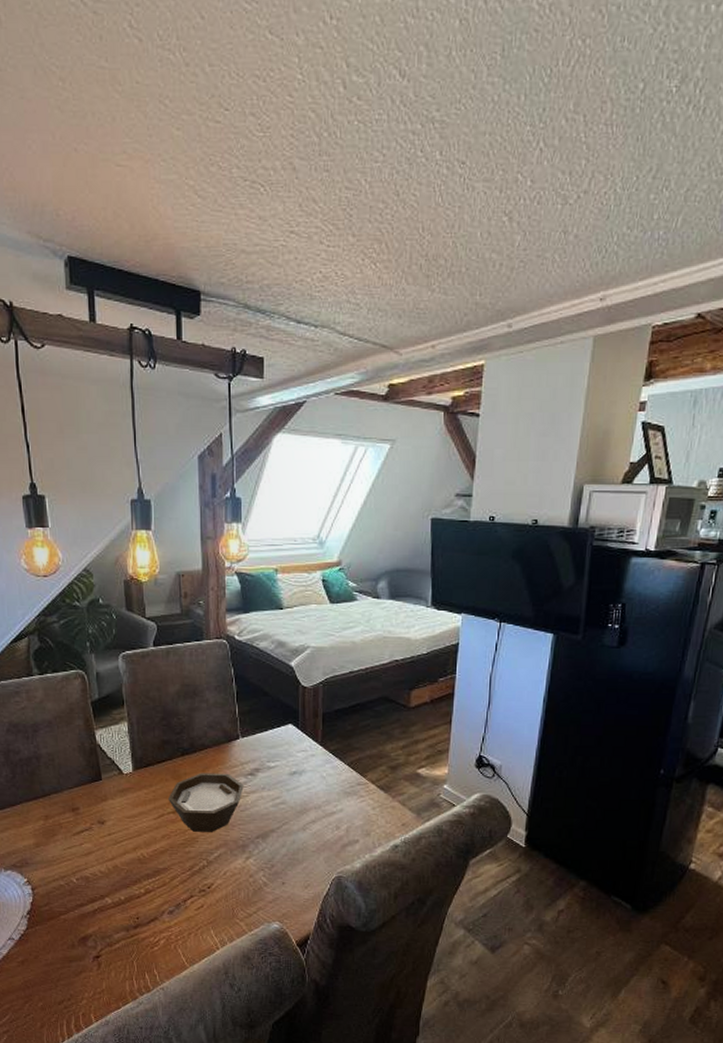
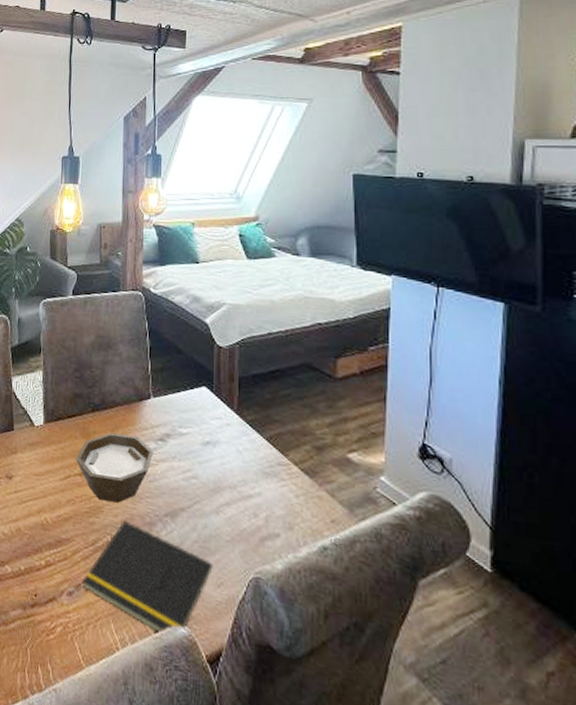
notepad: none [181,846,301,932] -> present [82,520,213,635]

